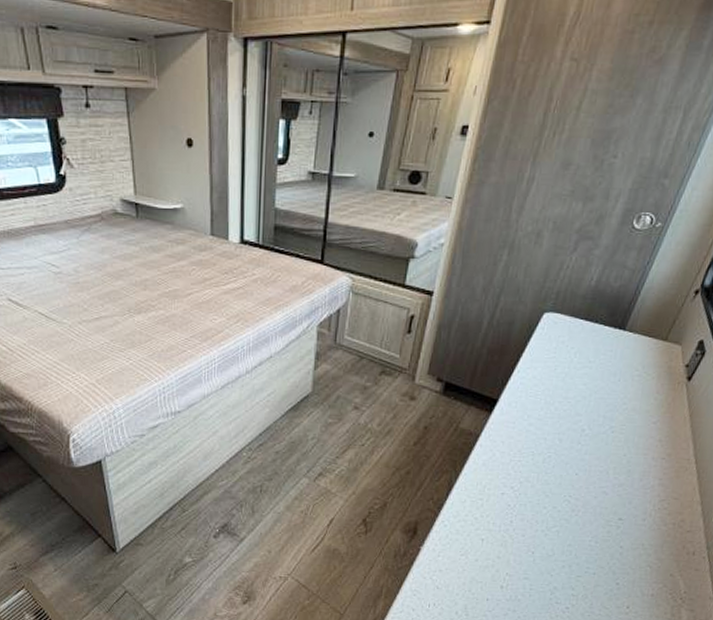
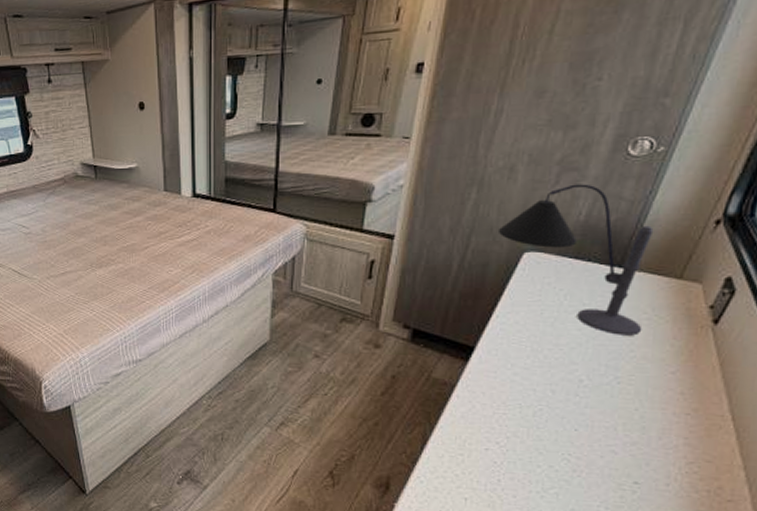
desk lamp: none [523,252,649,390] -> present [497,184,654,336]

